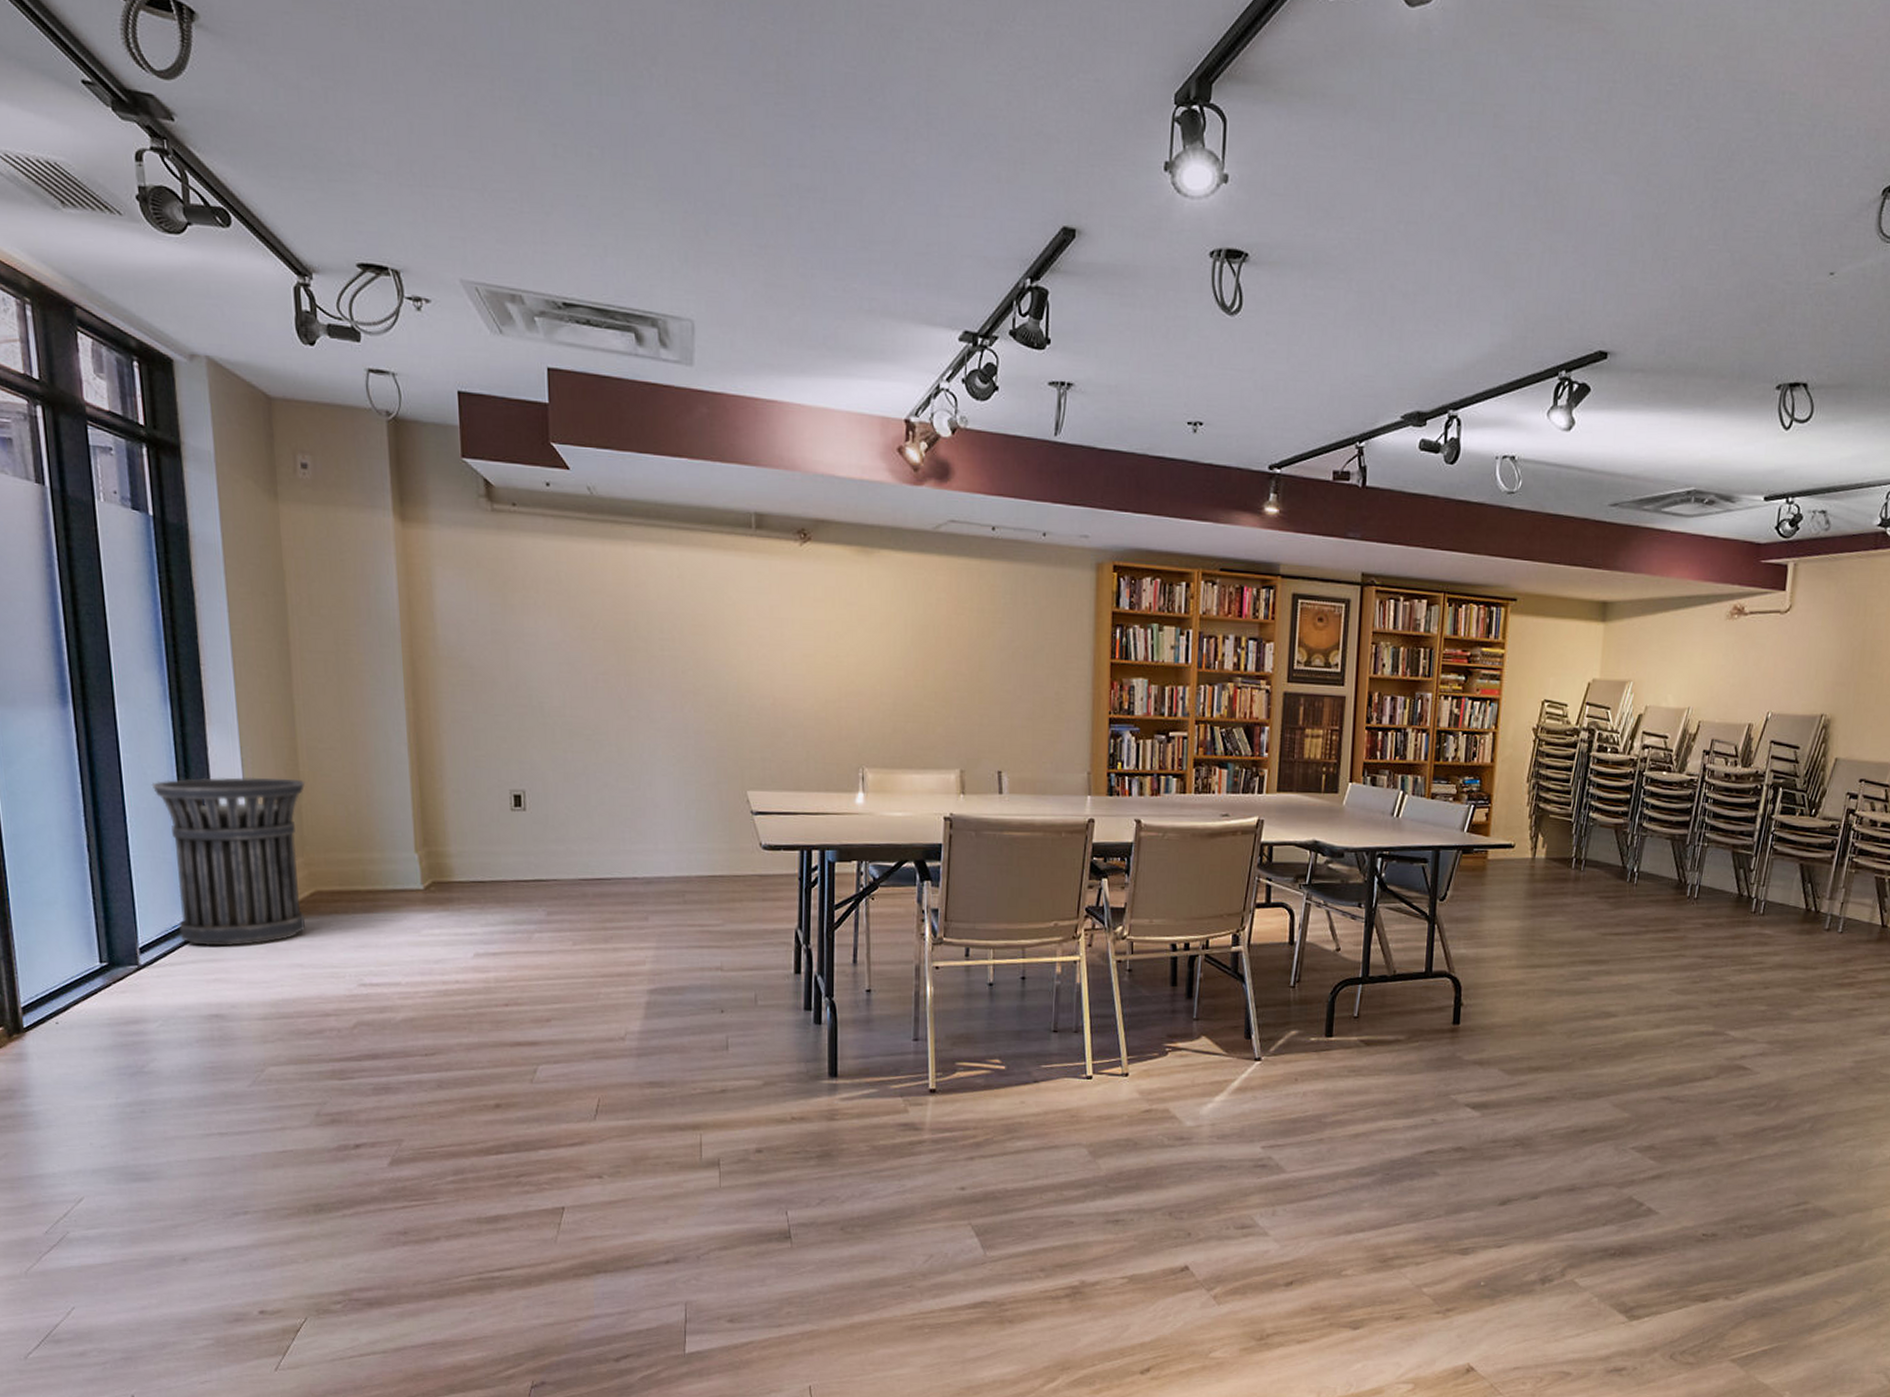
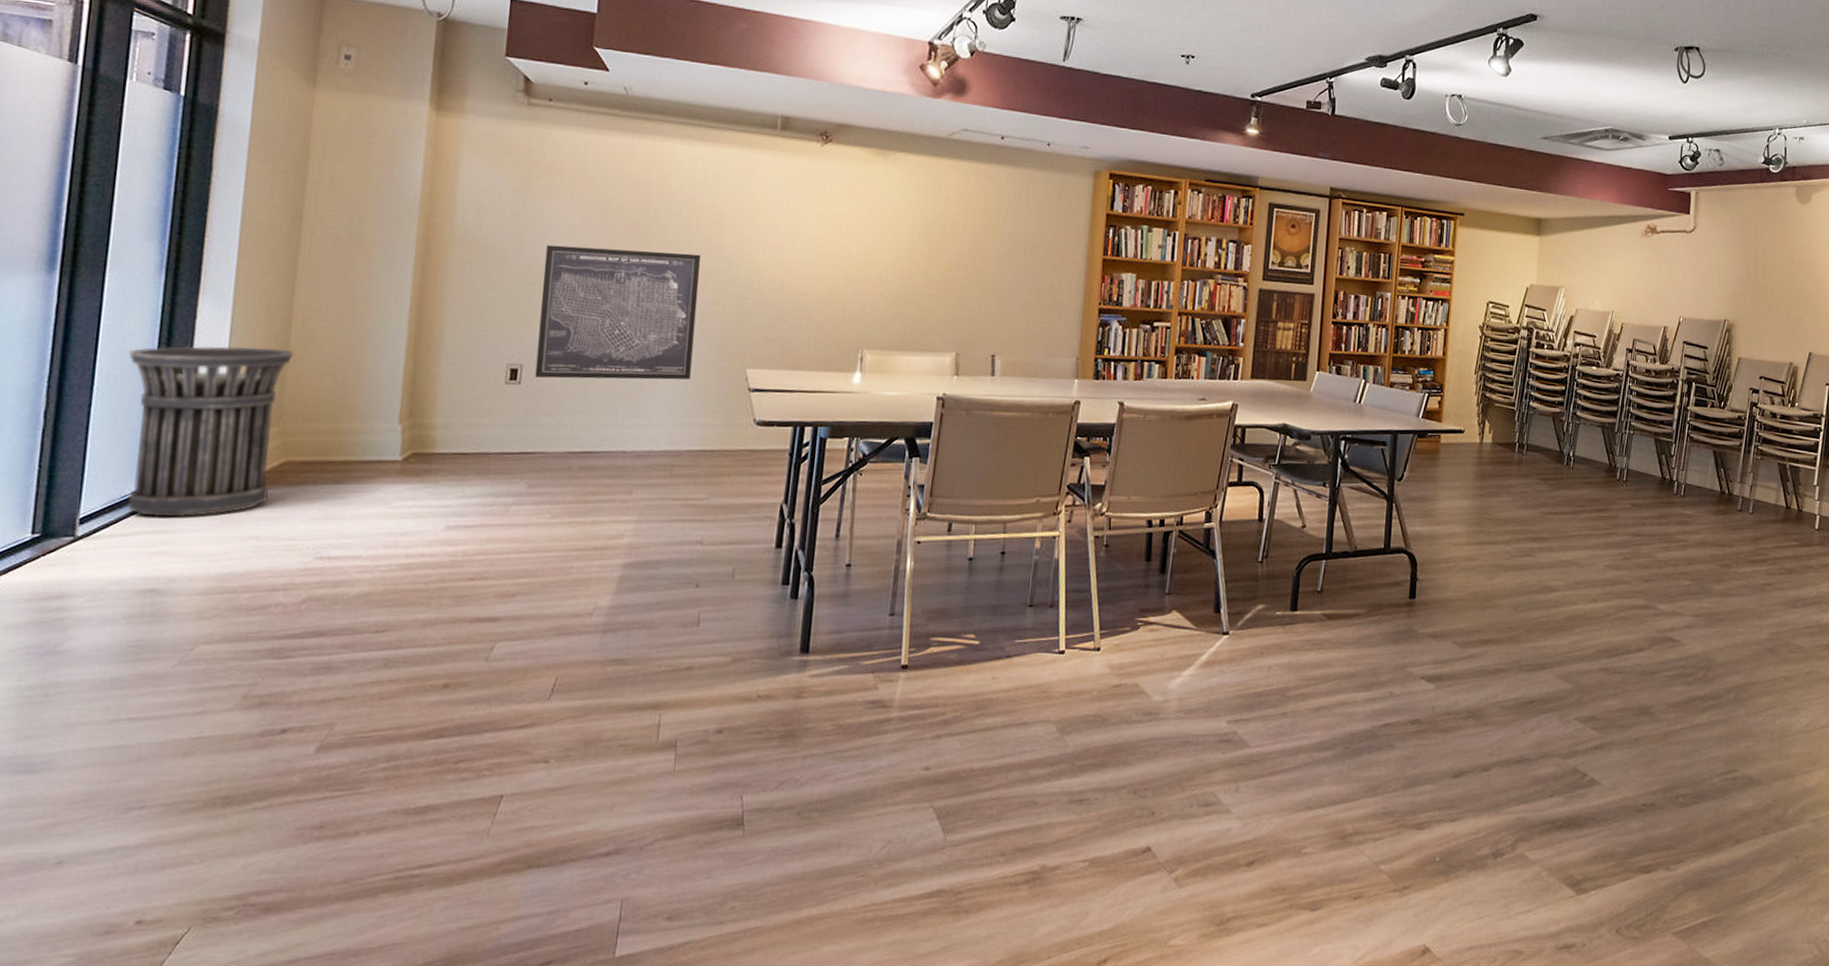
wall art: none [531,664,691,804] -> present [535,245,702,380]

